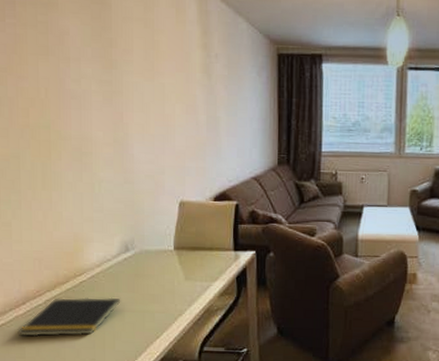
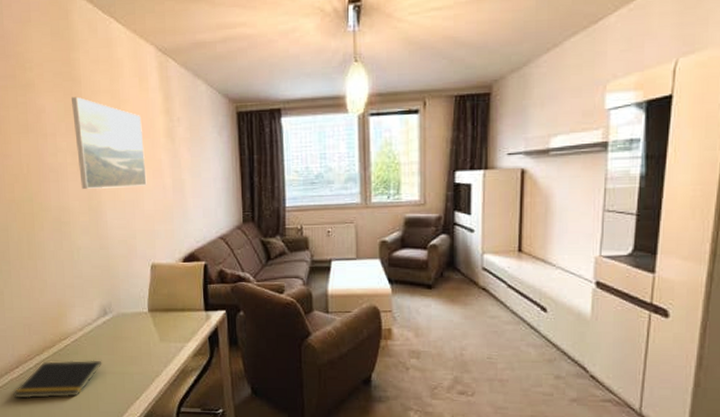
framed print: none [100,21,179,121] -> present [72,96,147,189]

